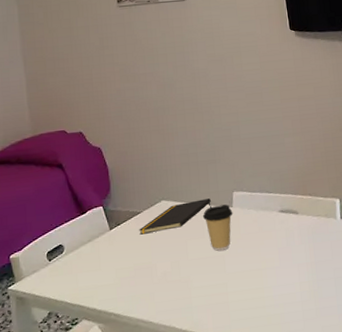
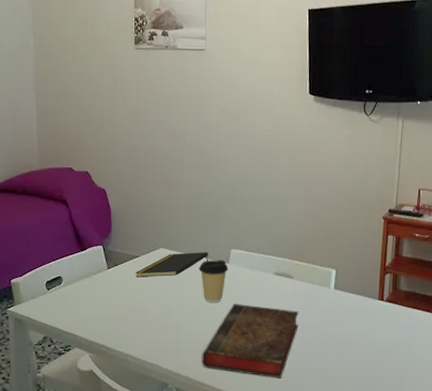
book: none [216,247,311,323] -> present [201,303,299,379]

